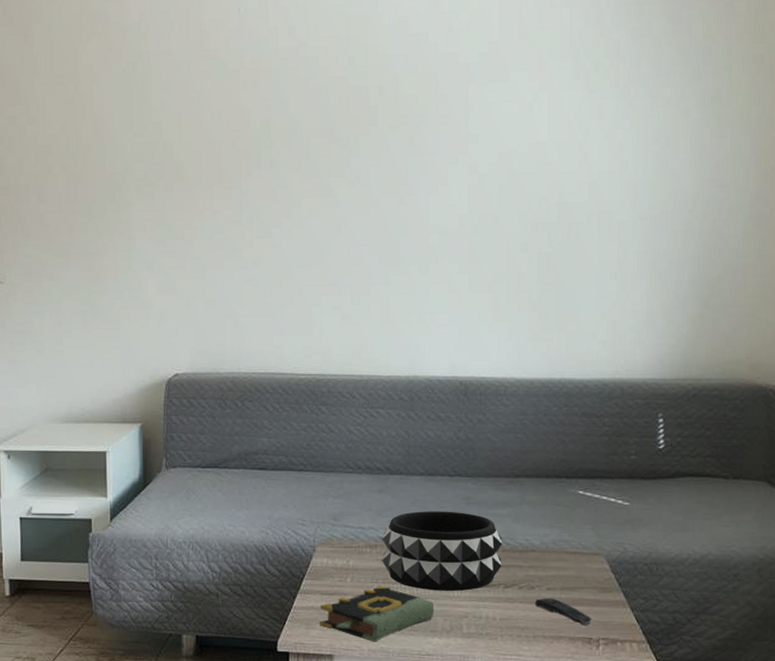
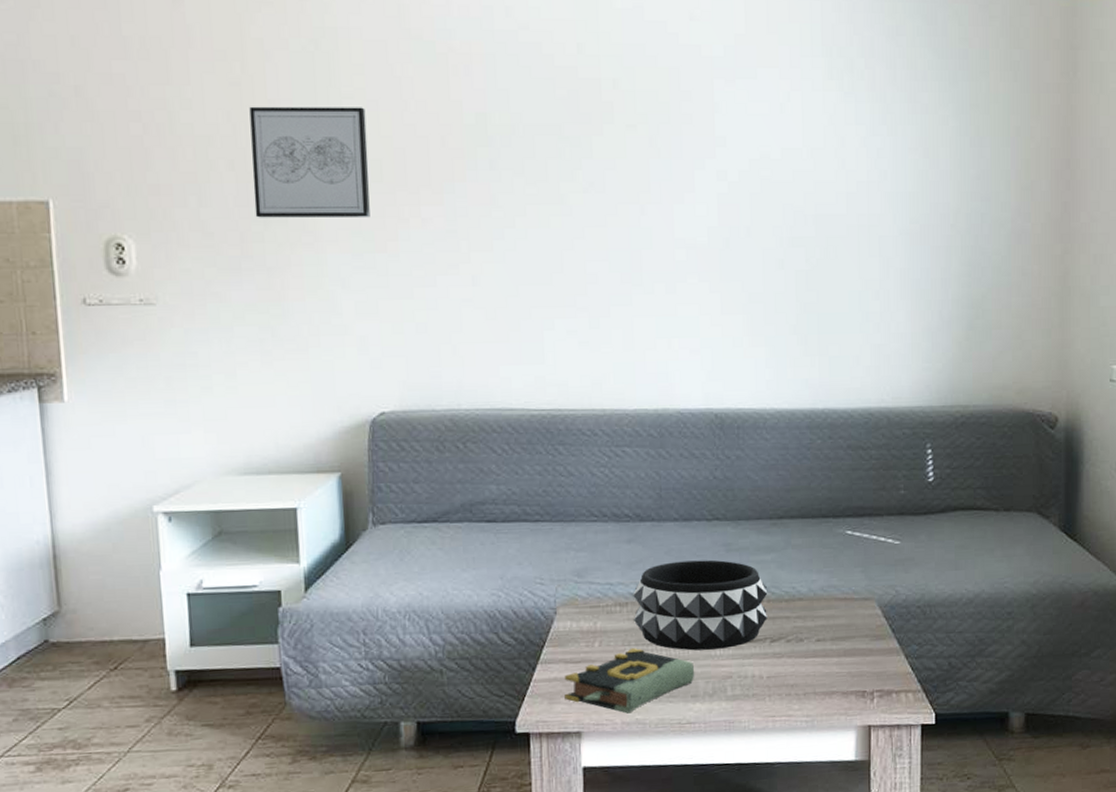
wall art: none [80,118,172,212] -> present [249,106,370,218]
remote control: present [535,597,592,626] -> none [805,649,865,679]

